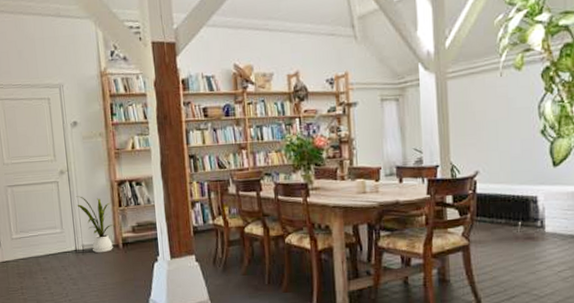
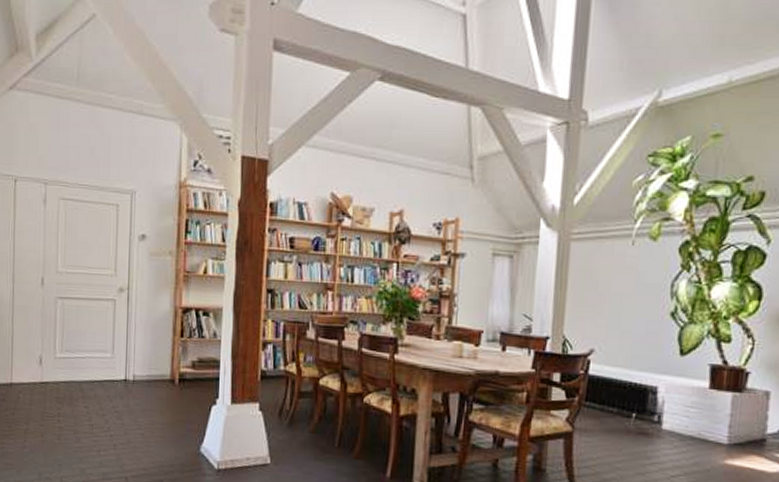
house plant: present [76,196,116,253] -> none [133,319,174,387]

